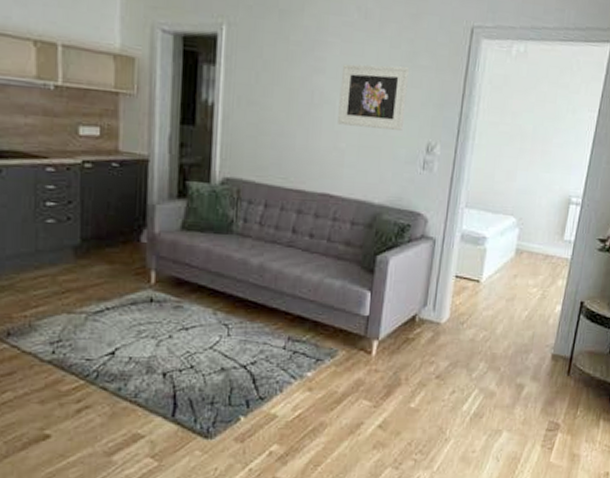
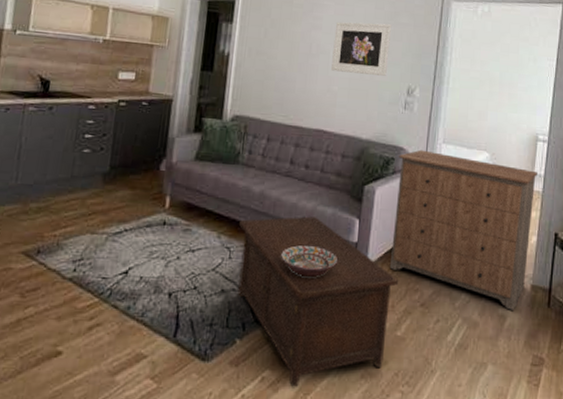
cabinet: none [237,289,414,461] -> present [238,216,399,388]
decorative bowl: none [285,319,349,354] -> present [281,244,339,278]
dresser: none [403,215,567,379] -> present [389,149,537,310]

